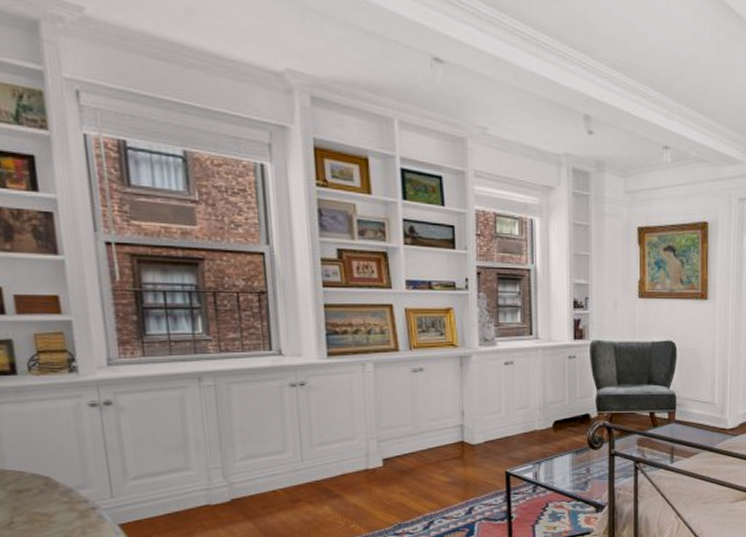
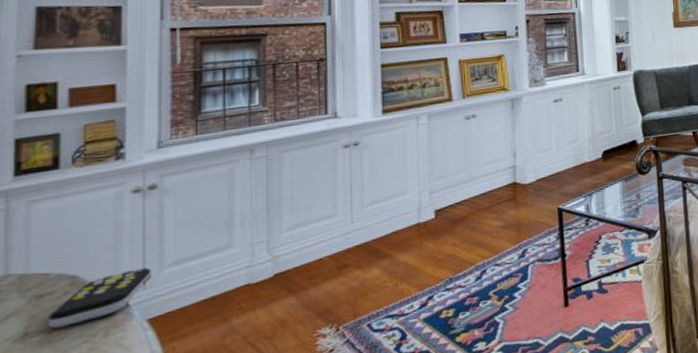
remote control: none [28,477,117,521] -> present [47,267,151,329]

